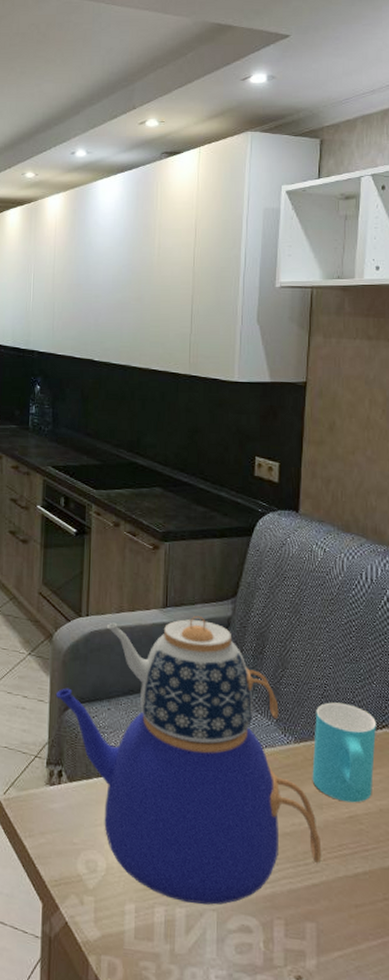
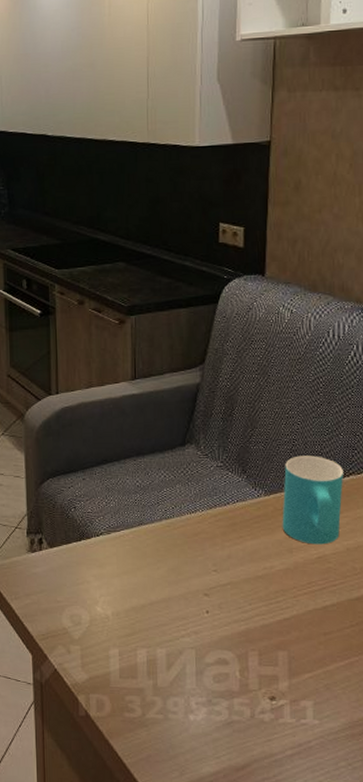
teapot: present [55,616,322,905] -> none [31,385,292,644]

